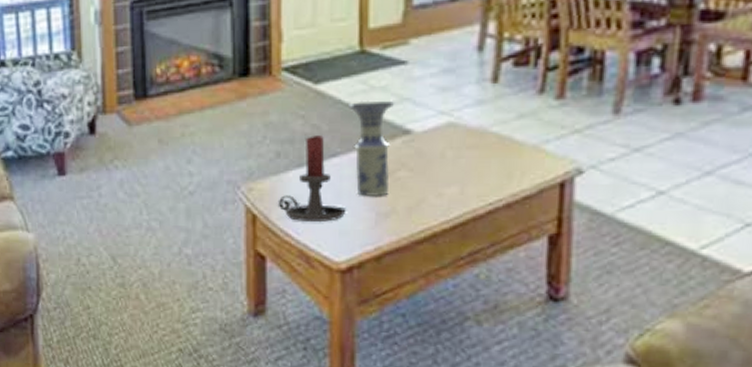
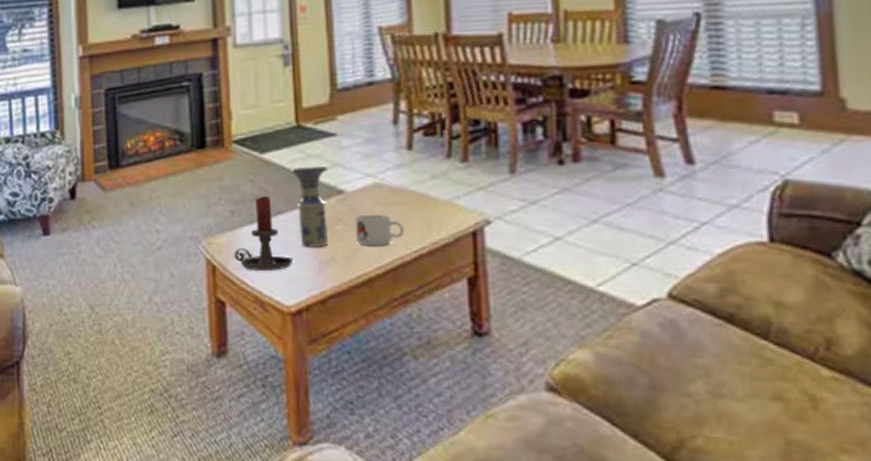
mug: none [421,159,479,197] -> present [354,214,404,246]

